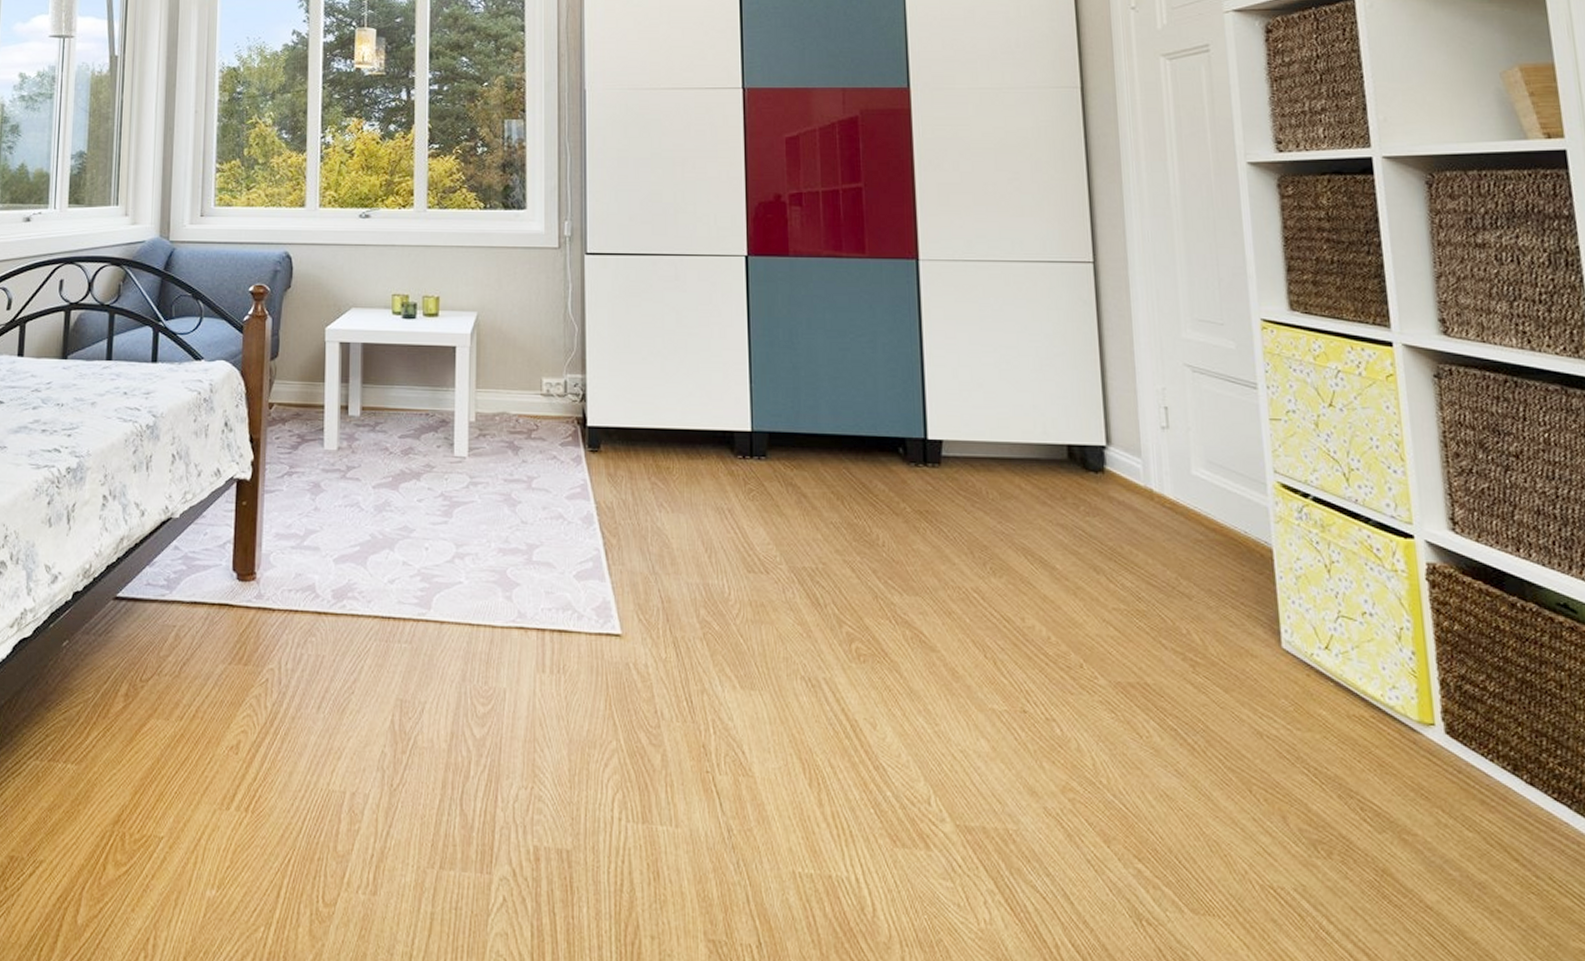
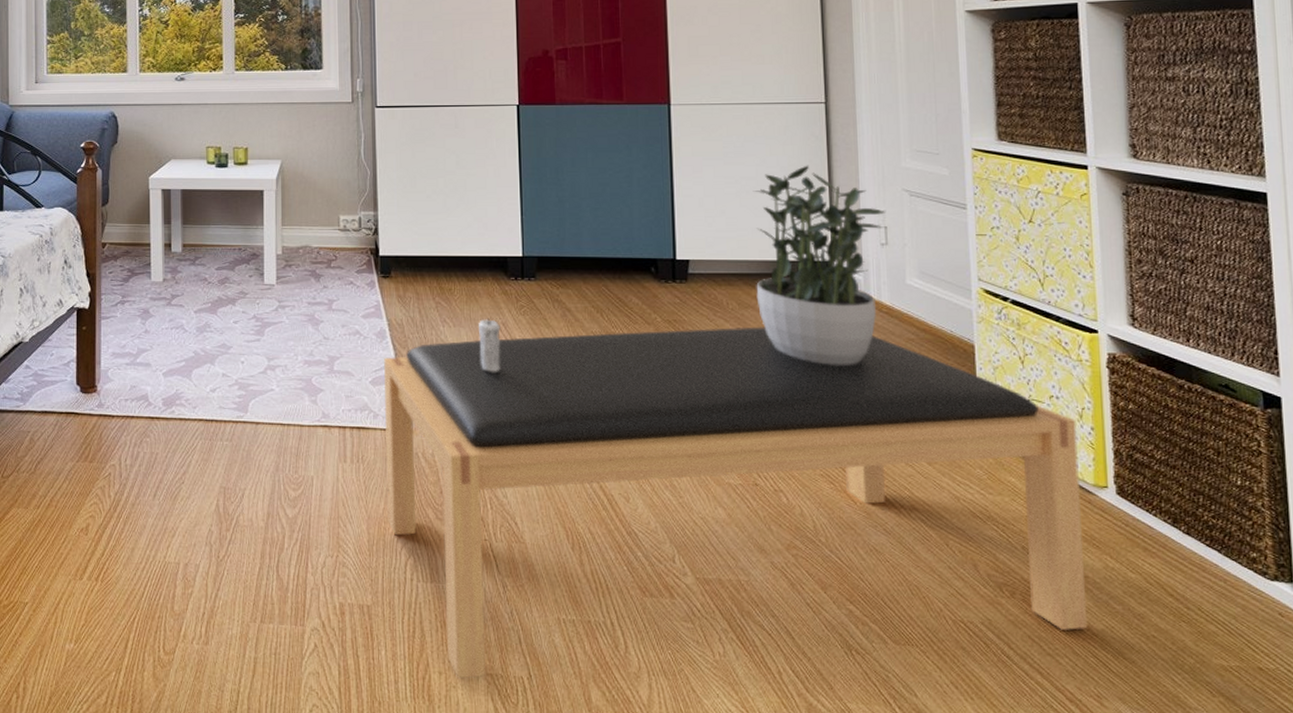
bench: none [590,520,1420,945] -> present [384,326,1088,679]
candle: none [699,503,726,569] -> present [478,318,501,373]
potted plant: none [1013,333,1165,570] -> present [752,165,885,365]

